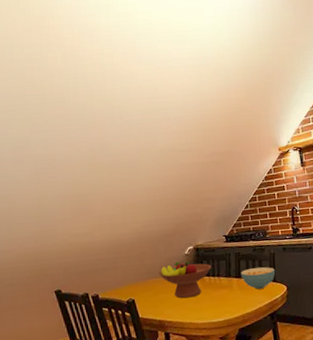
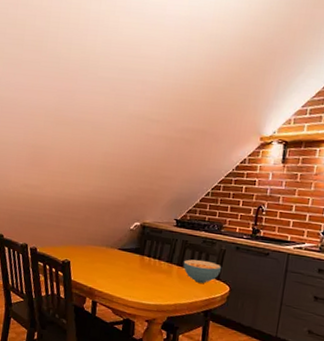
fruit bowl: present [159,261,212,299] -> none [99,234,155,274]

